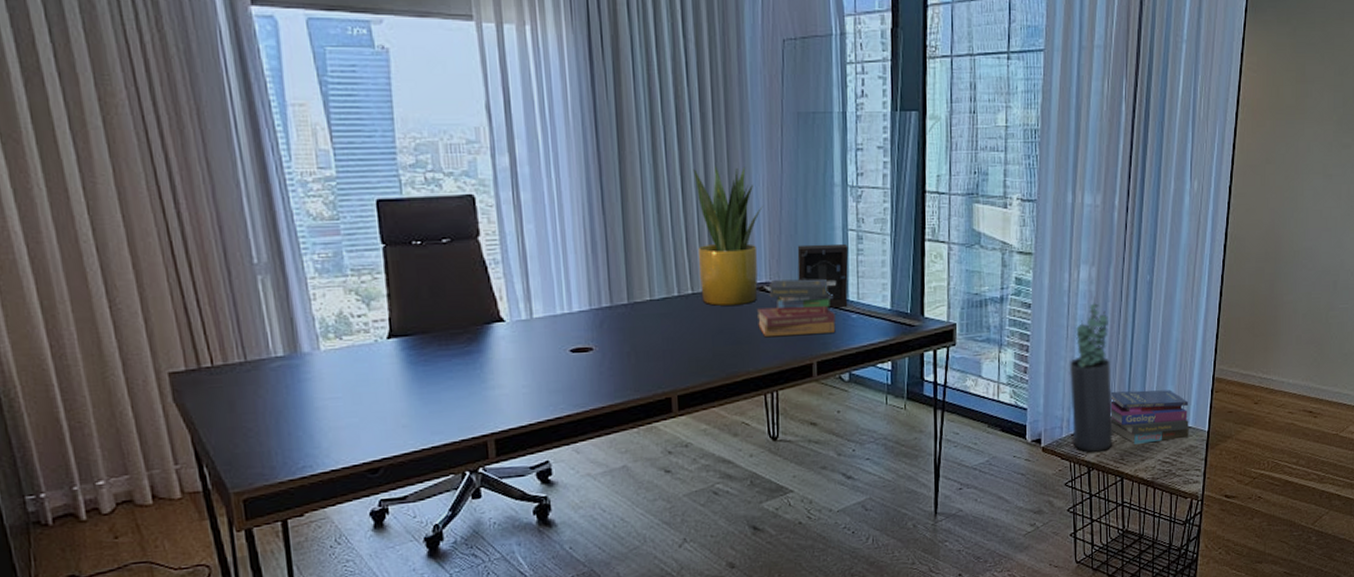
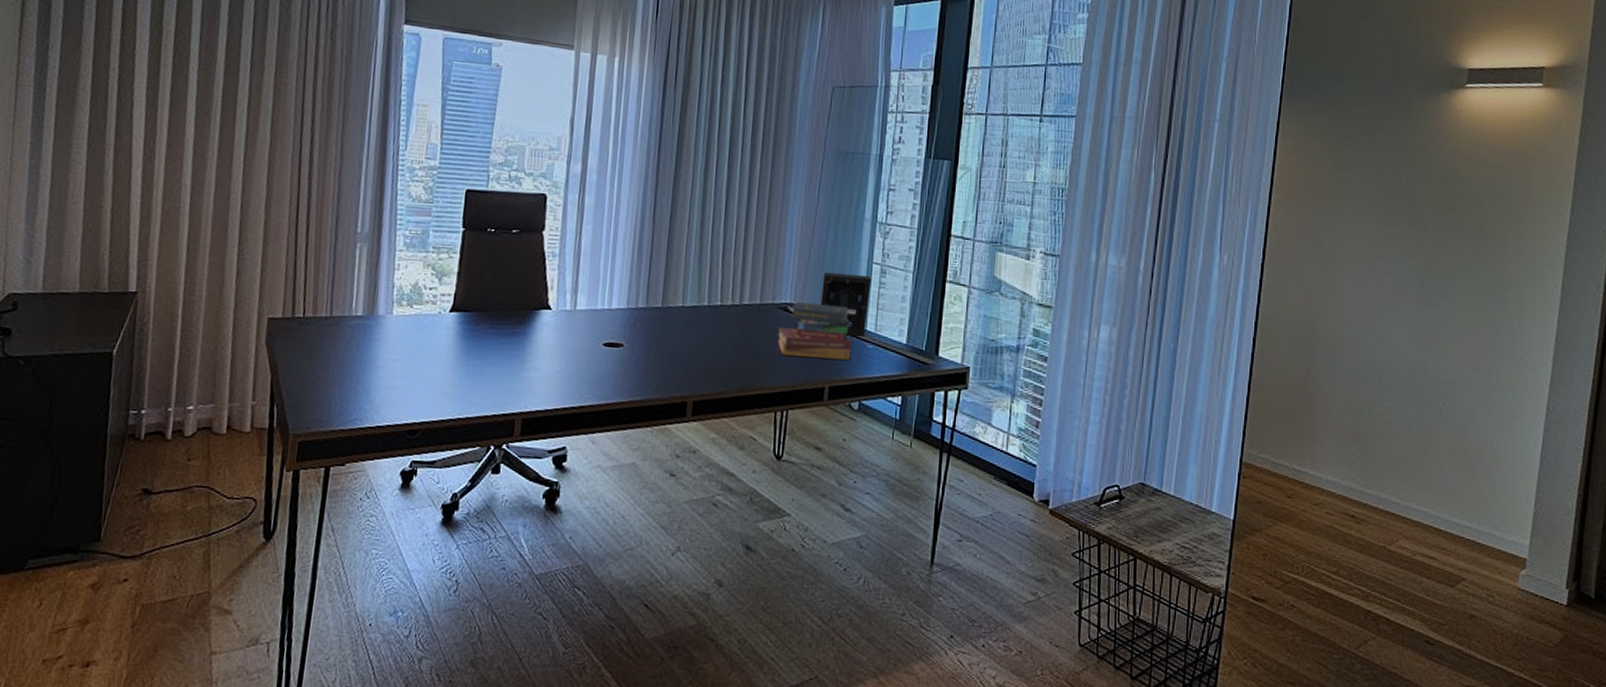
planter: present [693,166,763,306] -> none [728,191,797,322]
vase: present [1069,296,1113,453] -> none [1083,358,1129,525]
books: present [1110,389,1189,444] -> none [1125,460,1213,524]

